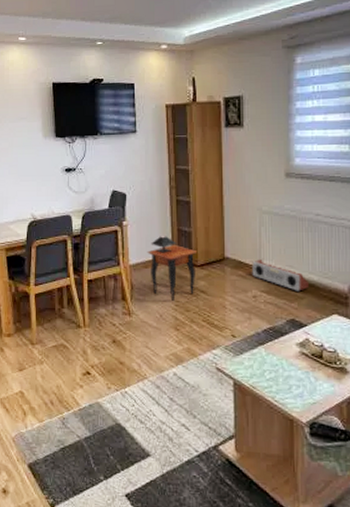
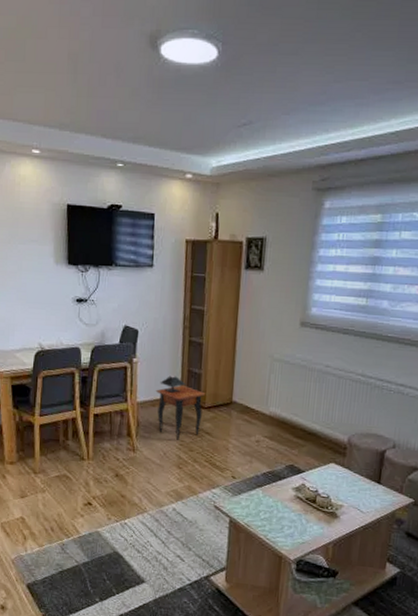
speaker: present [252,258,309,292] -> none [257,405,311,439]

